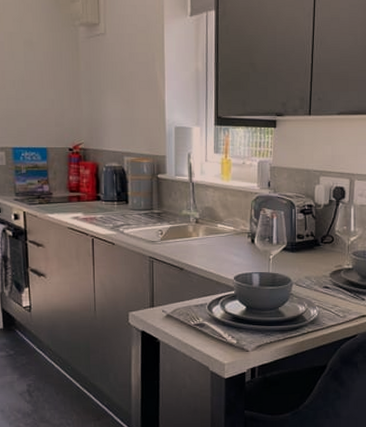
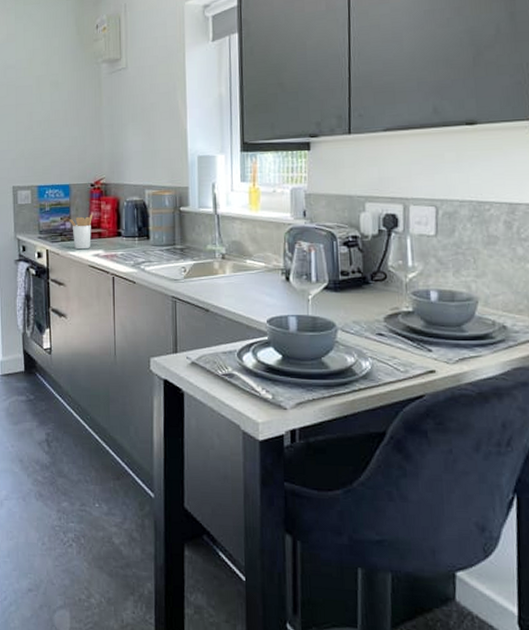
utensil holder: none [46,178,71,212] -> present [68,214,92,250]

